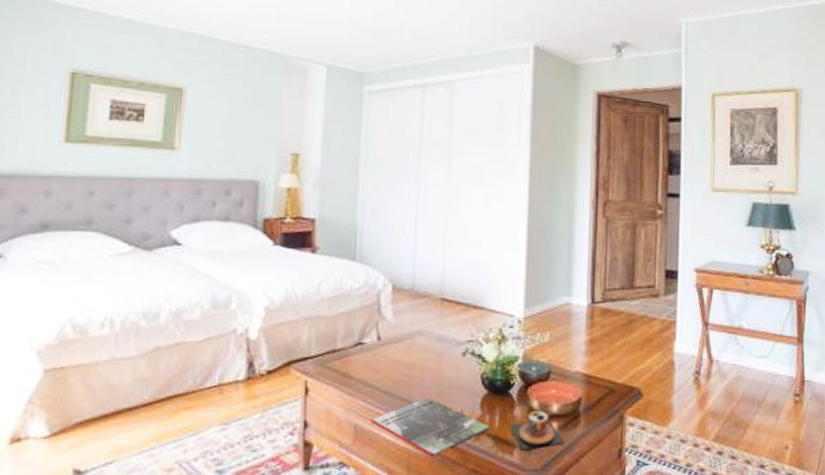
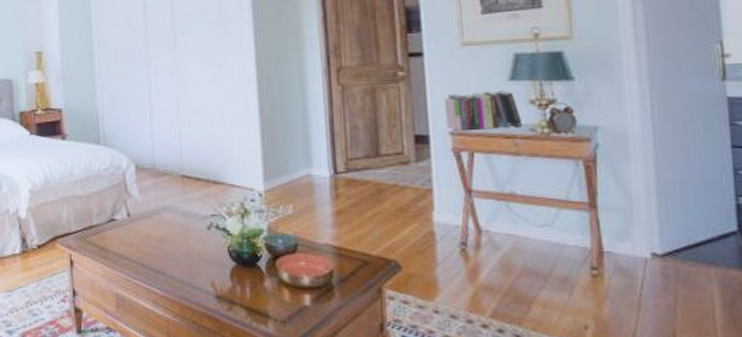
magazine: present [371,398,490,458] -> none [130,269,241,326]
teacup: present [509,411,565,450] -> none [261,283,320,322]
books: none [693,234,754,270] -> present [444,91,523,132]

